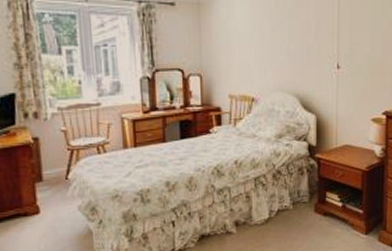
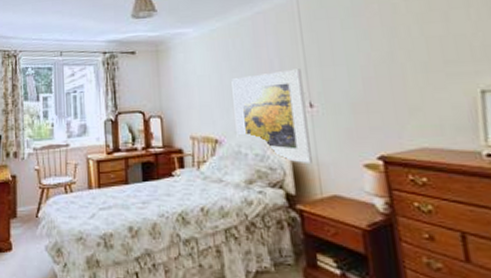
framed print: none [271,31,334,119] -> present [231,69,312,163]

